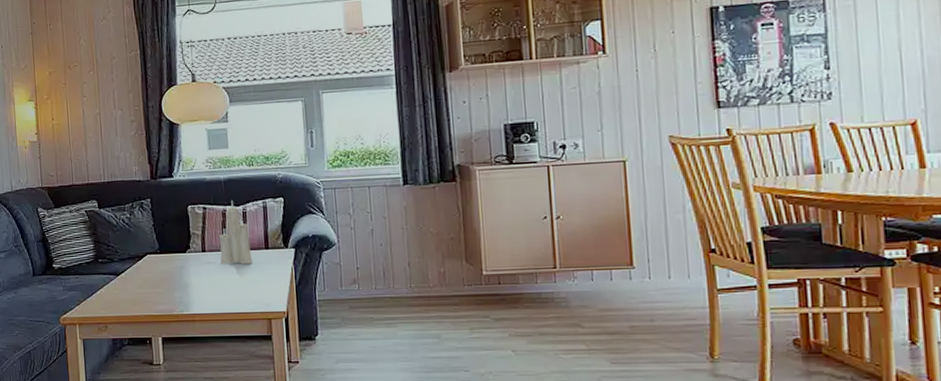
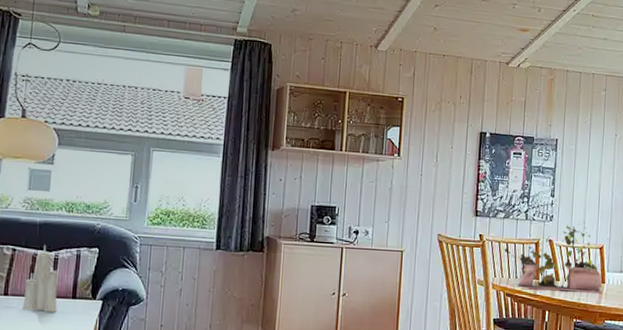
plant pot: none [764,93,923,188] -> present [504,221,603,293]

